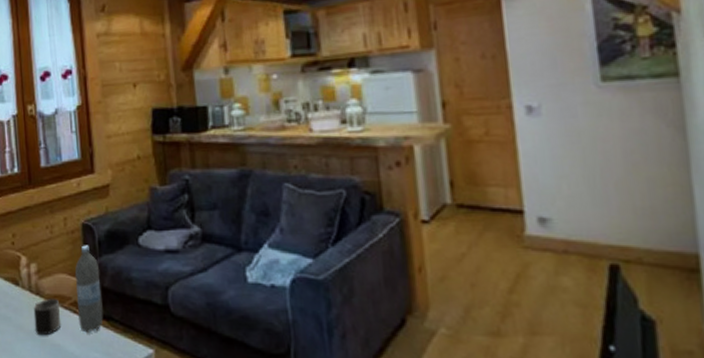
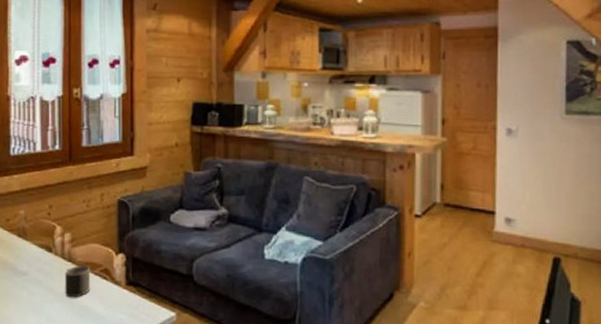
water bottle: present [74,245,104,333] -> none [107,219,132,297]

